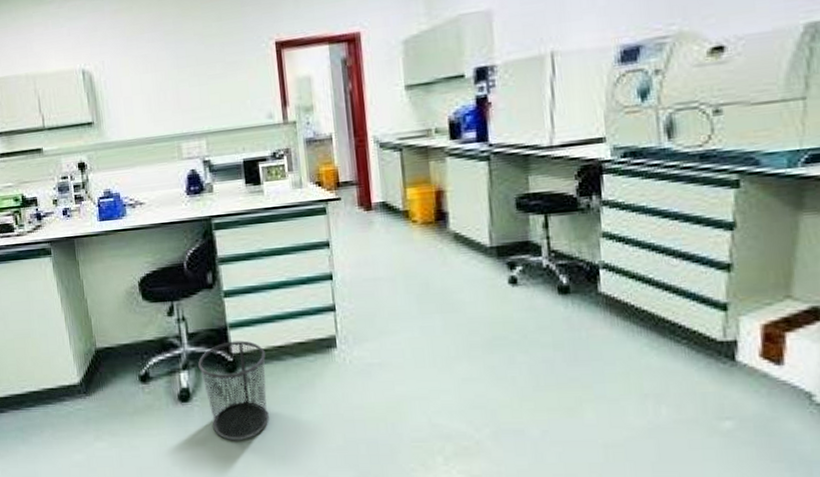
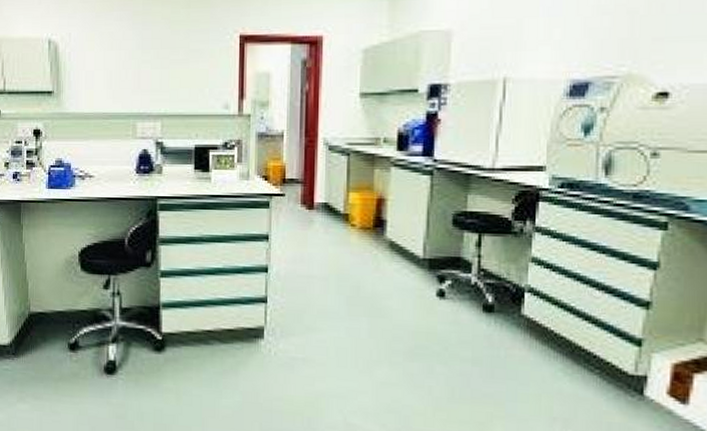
waste bin: present [198,340,269,440] -> none [128,320,194,417]

